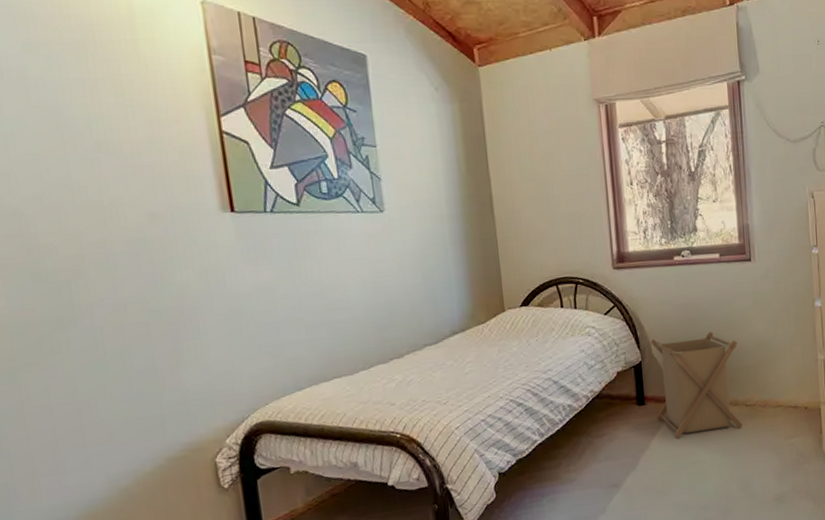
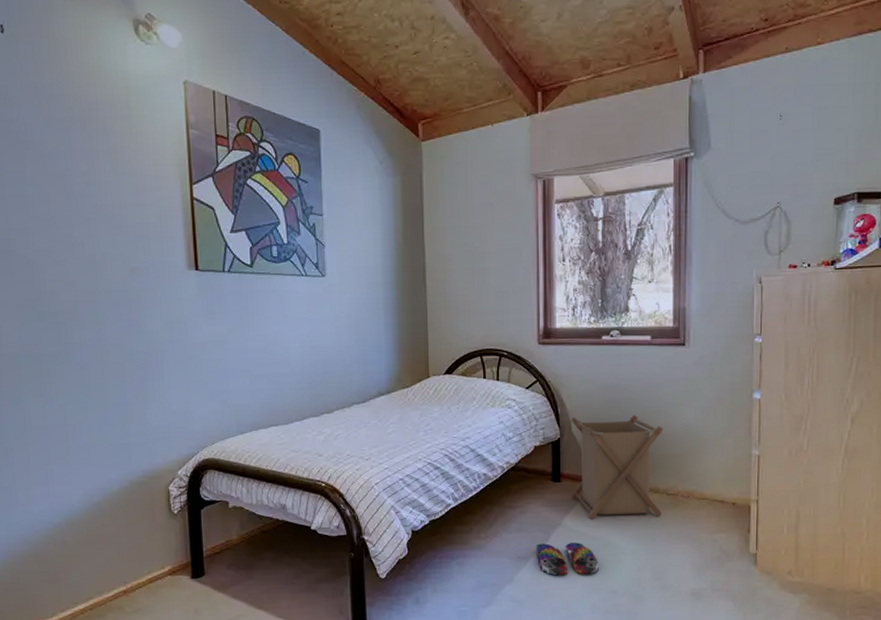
slippers: none [626,463,688,499] -> present [536,542,599,575]

